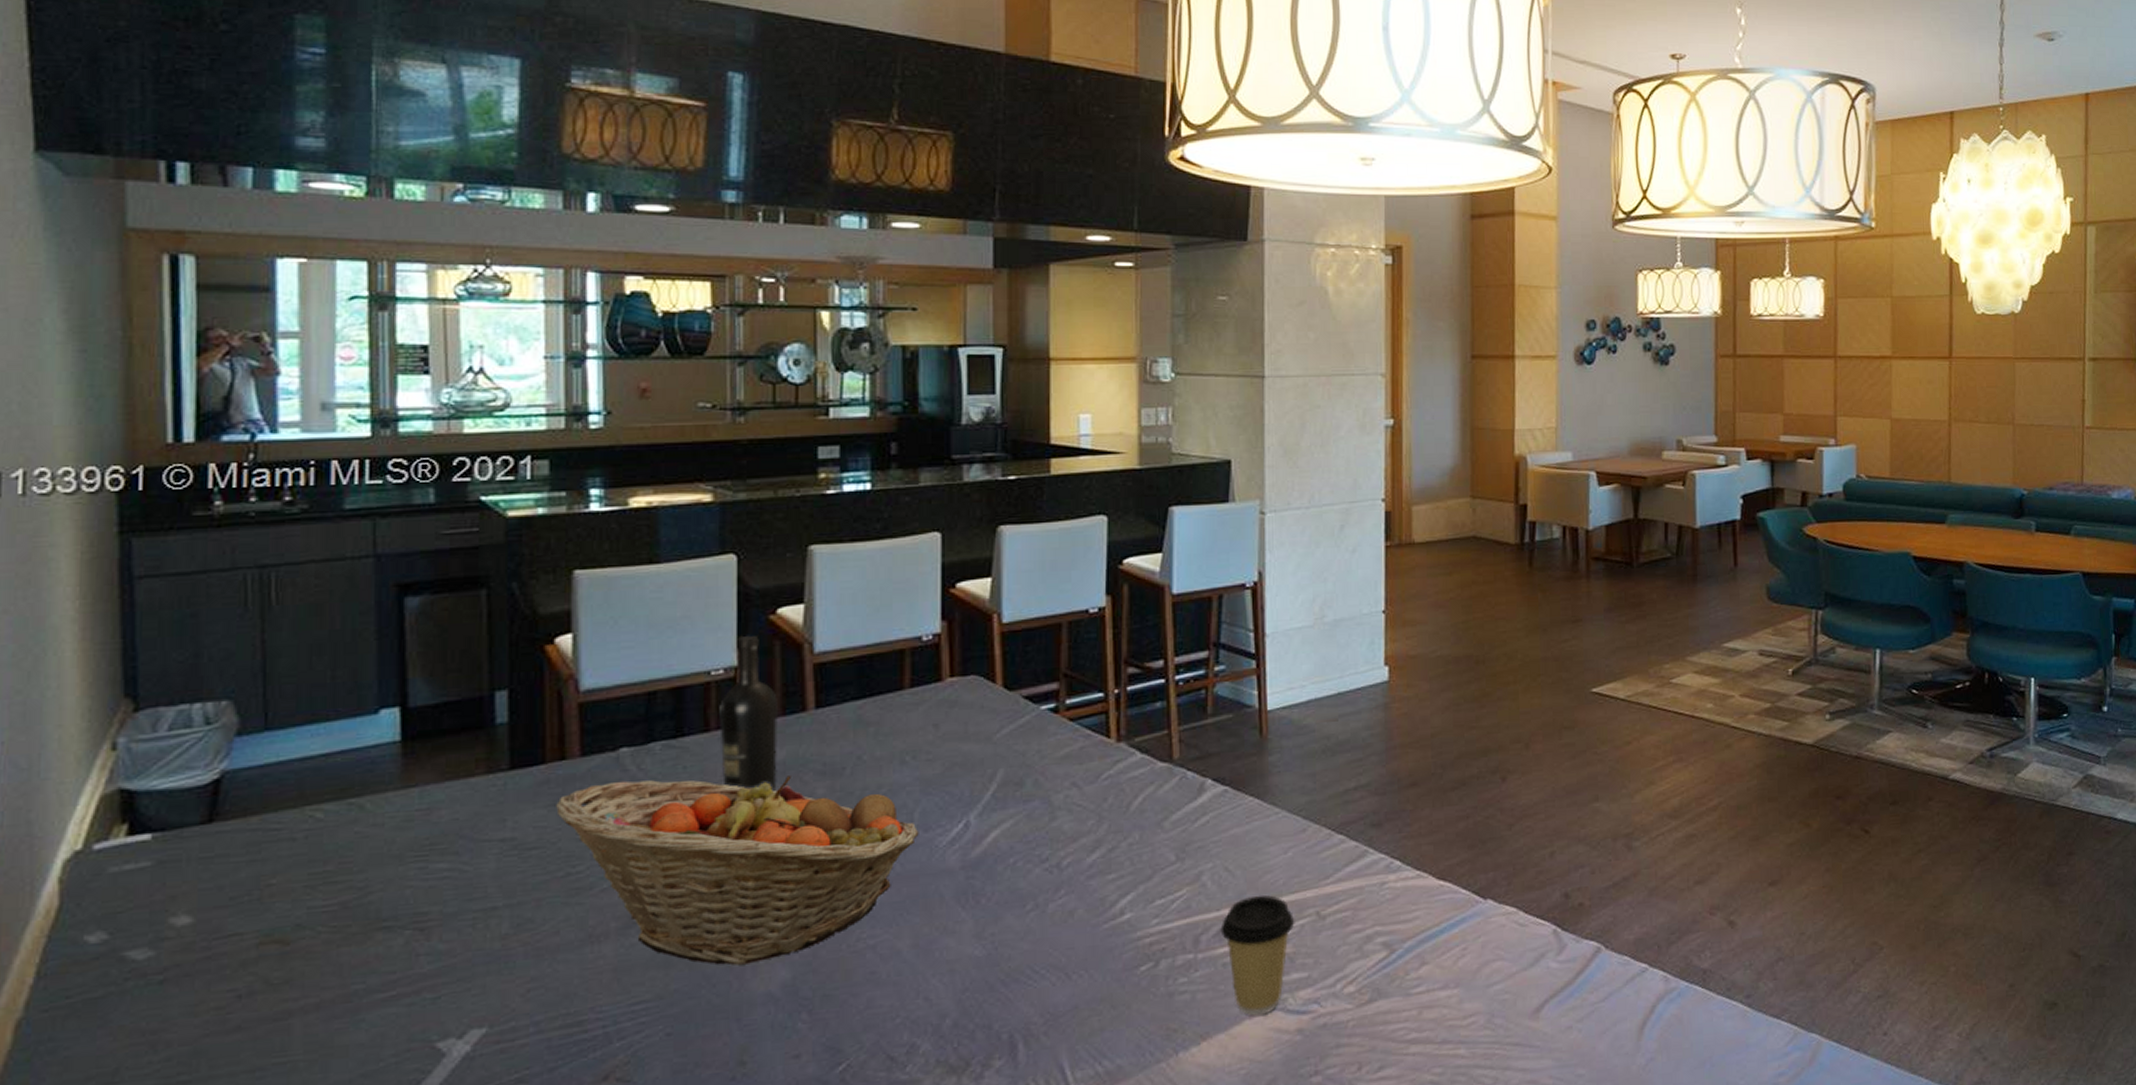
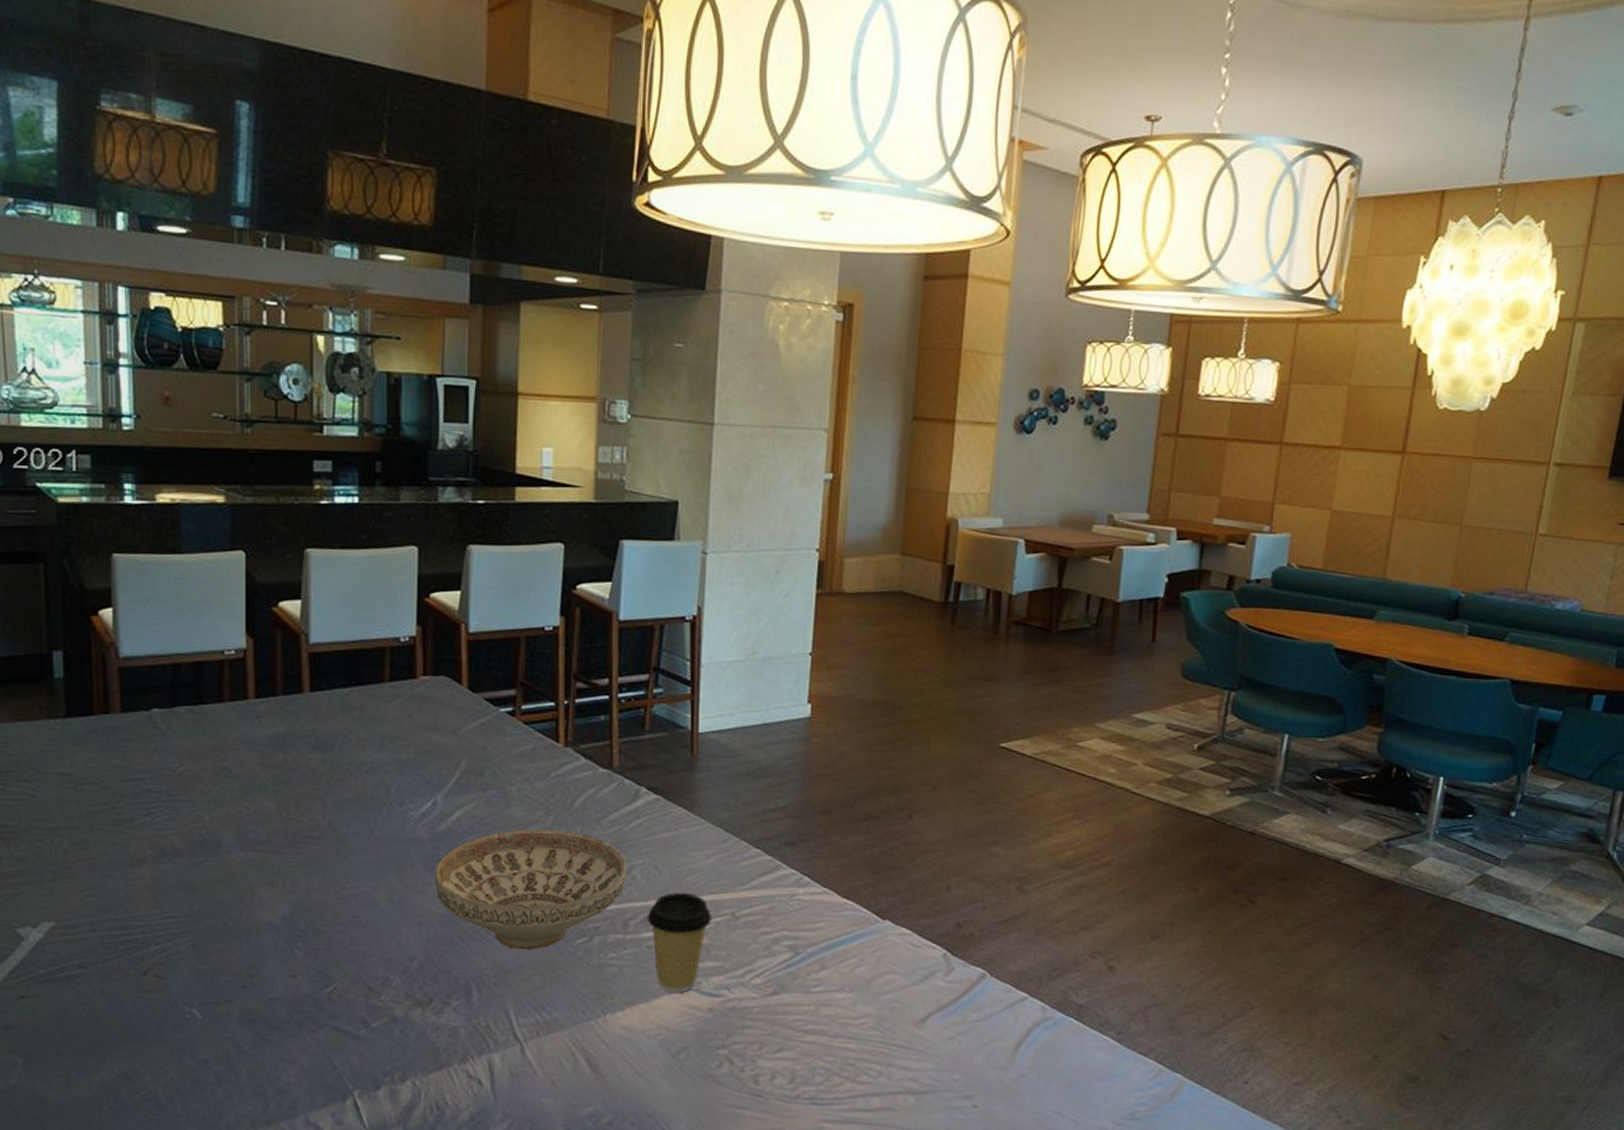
fruit basket: present [556,775,919,966] -> none [103,736,395,897]
wine bottle: present [719,635,778,791] -> none [232,623,279,758]
decorative bowl: none [968,838,1195,988] -> present [434,828,627,950]

